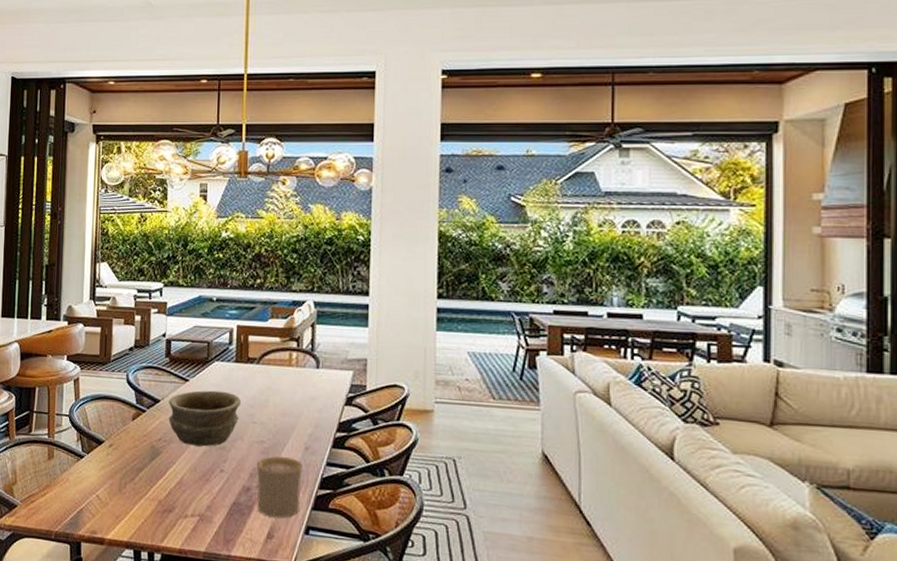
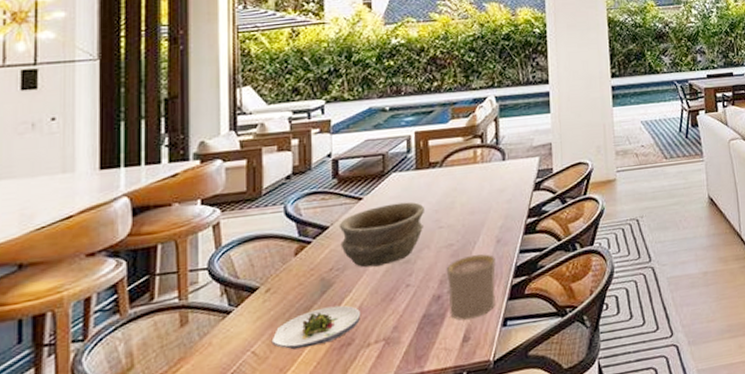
salad plate: none [111,472,181,505] -> present [271,305,360,350]

